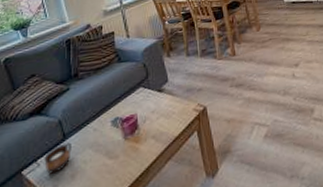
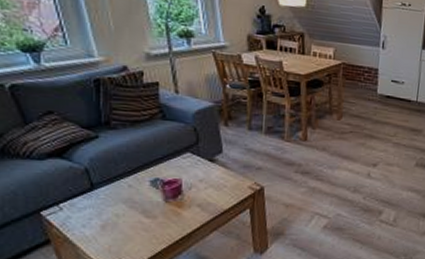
cup: present [44,142,72,175] -> none [68,193,101,220]

